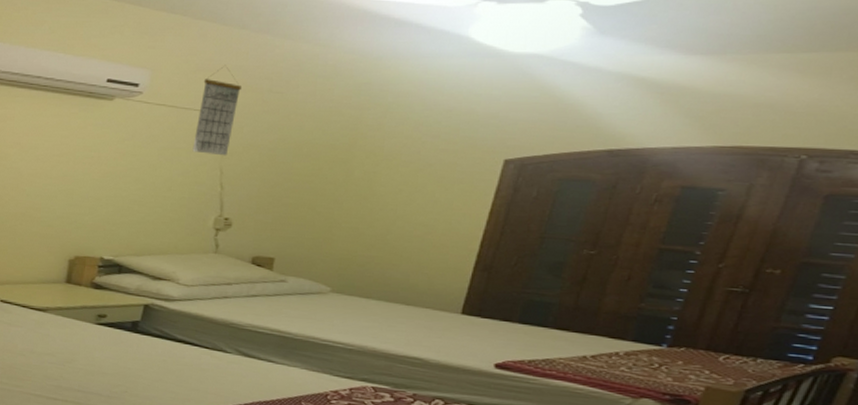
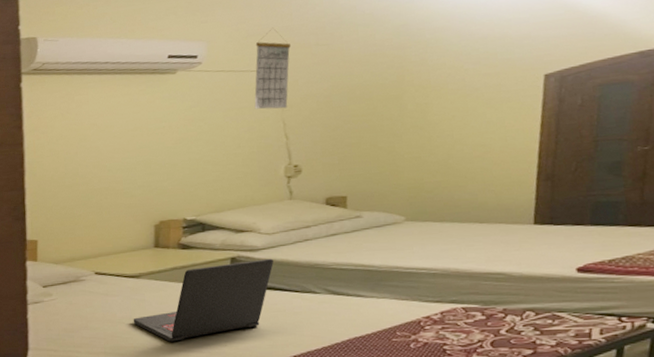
laptop: none [34,310,188,381] -> present [133,258,274,342]

